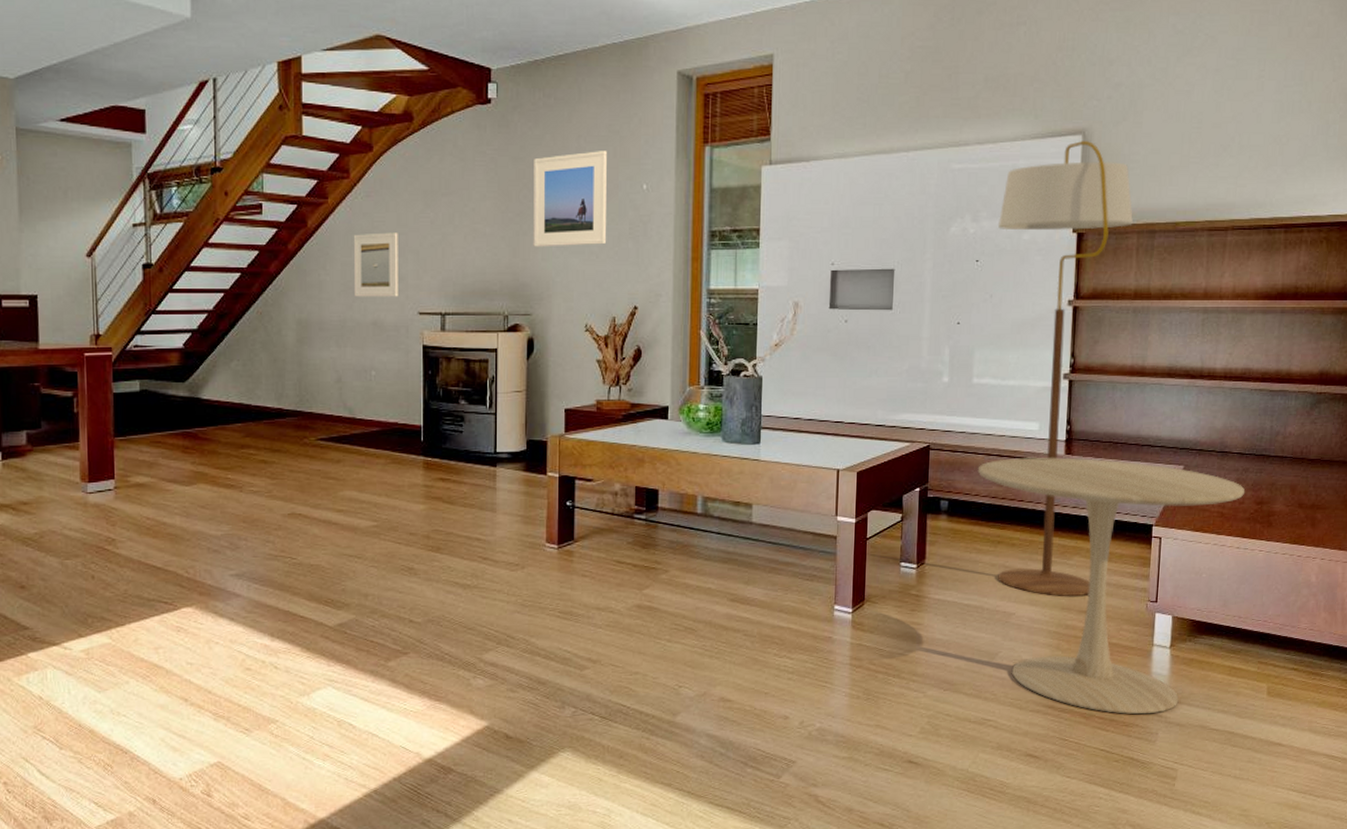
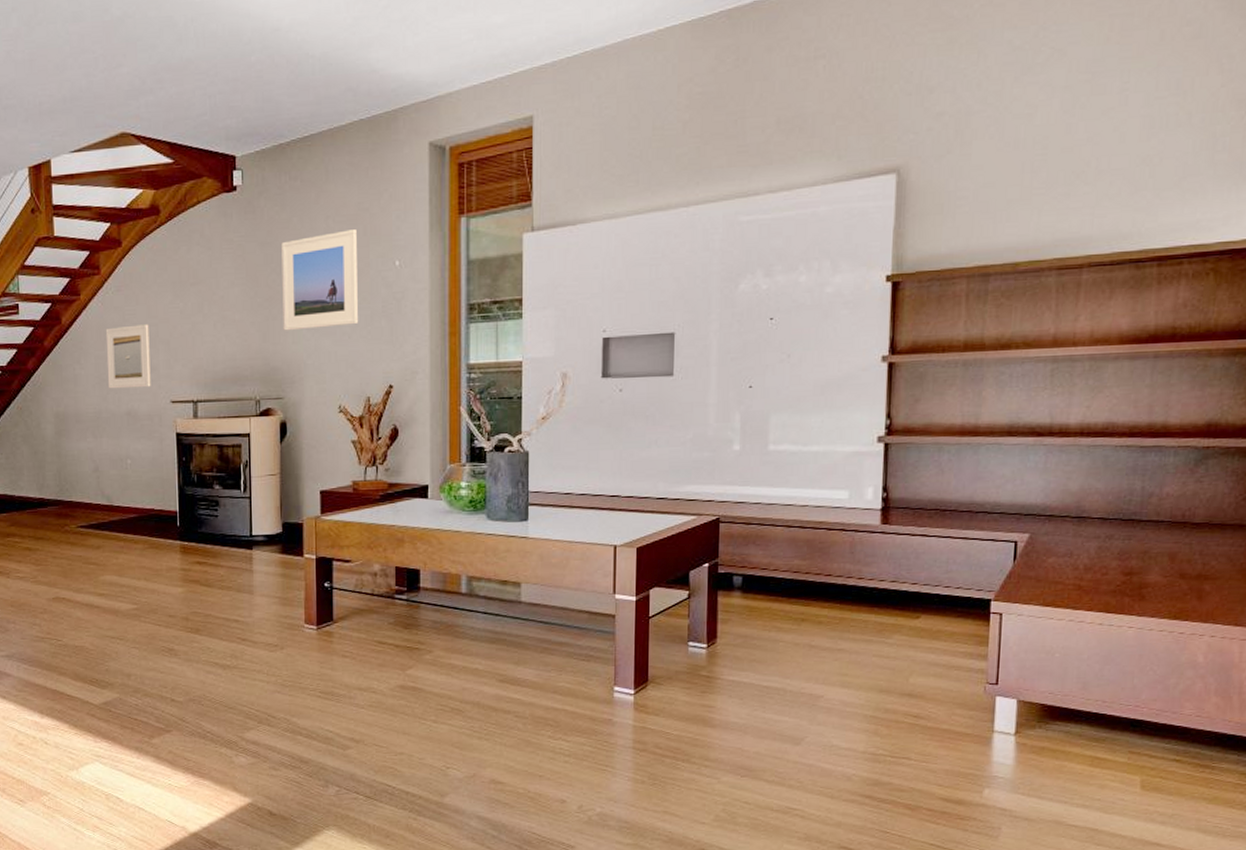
side table: present [977,456,1246,715] -> none [776,527,1110,807]
floor lamp: present [997,141,1133,596] -> none [795,180,961,678]

